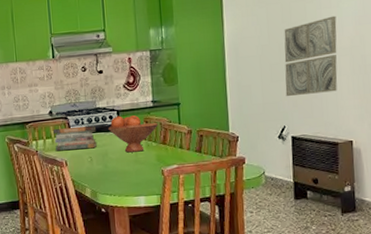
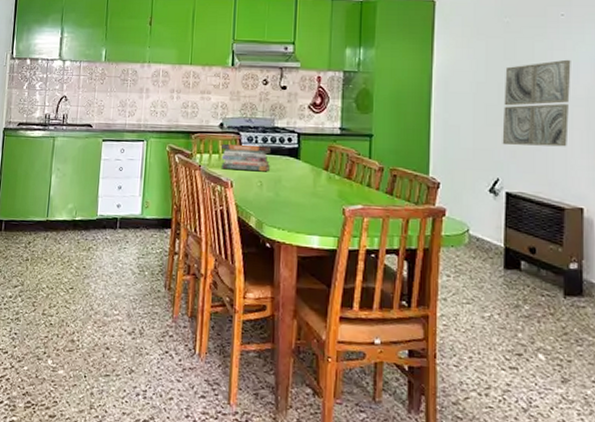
fruit bowl: present [108,115,158,153] -> none [285,139,345,184]

